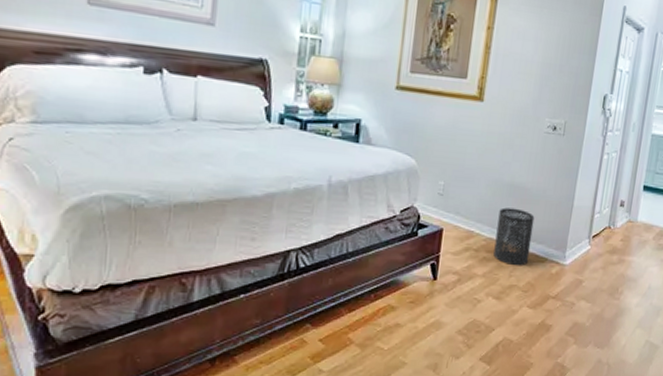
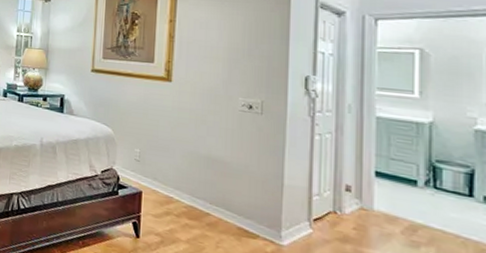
trash can: present [493,207,535,266] -> none [196,178,239,239]

